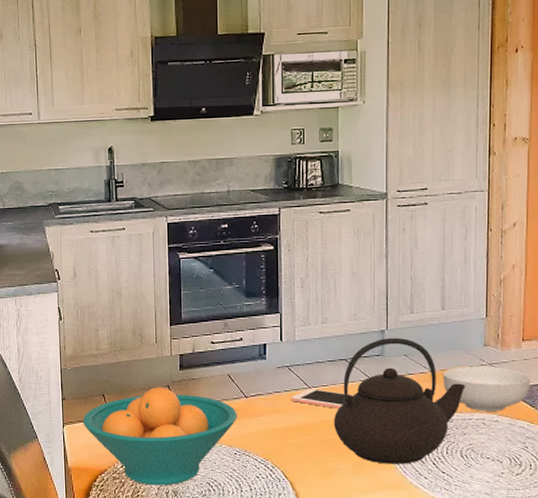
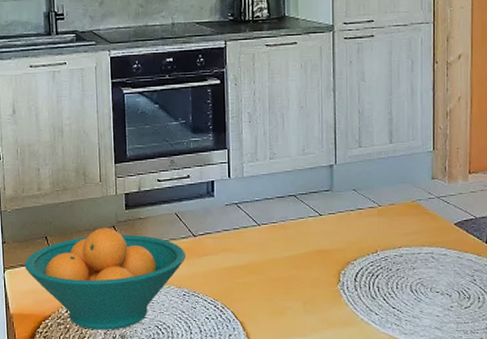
cell phone: present [291,389,354,409] -> none [240,226,303,246]
teapot: present [333,337,466,464] -> none [283,172,414,301]
cereal bowl: present [443,366,531,411] -> none [392,199,478,245]

